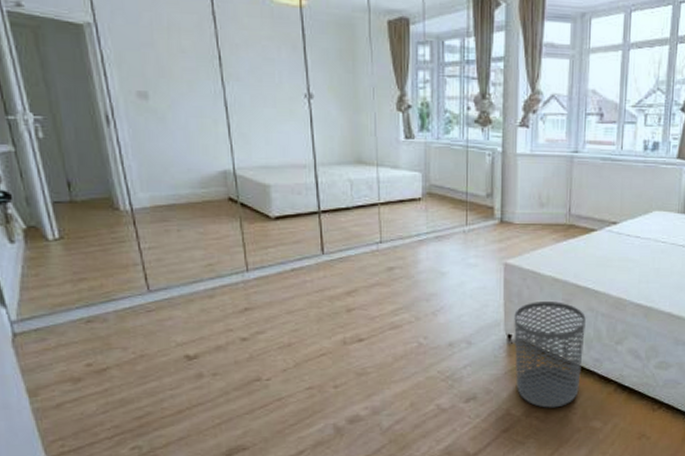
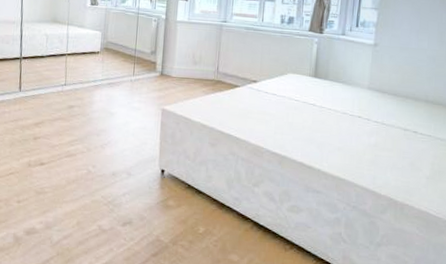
waste bin: present [514,302,586,408] -> none [166,143,228,239]

